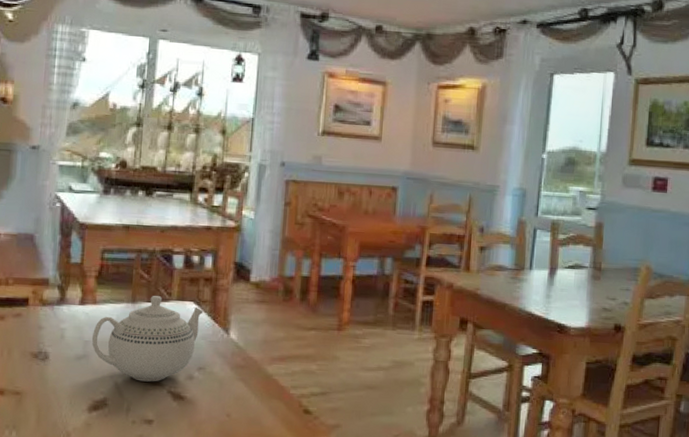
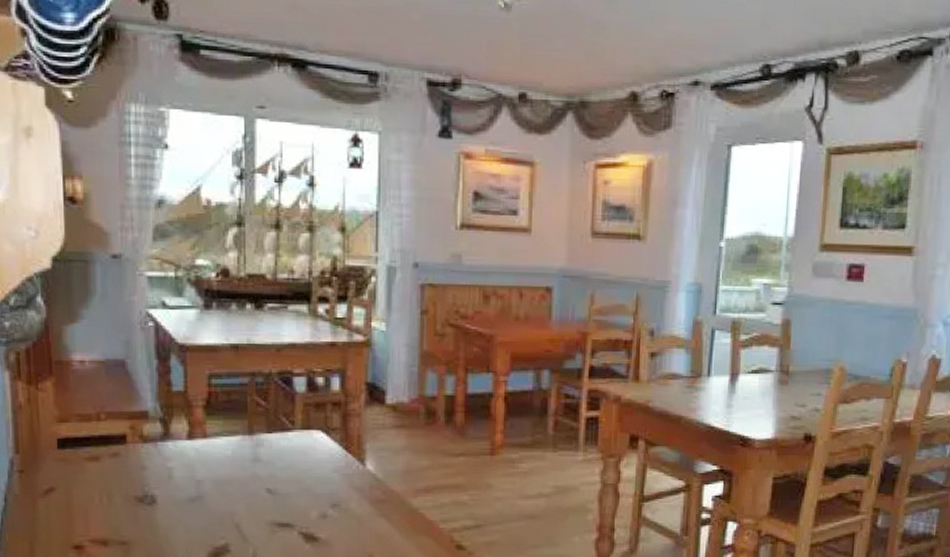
teapot: present [92,295,203,382] -> none [206,424,334,523]

